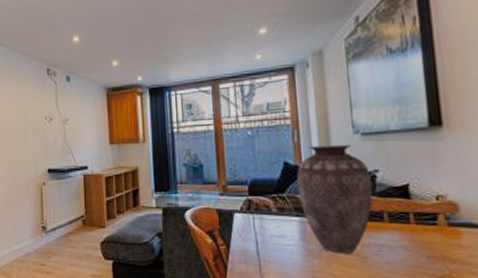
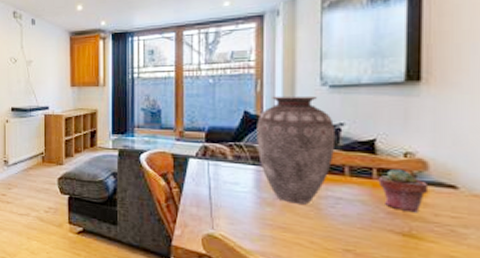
potted succulent: none [415,212,463,255] -> present [378,168,429,213]

